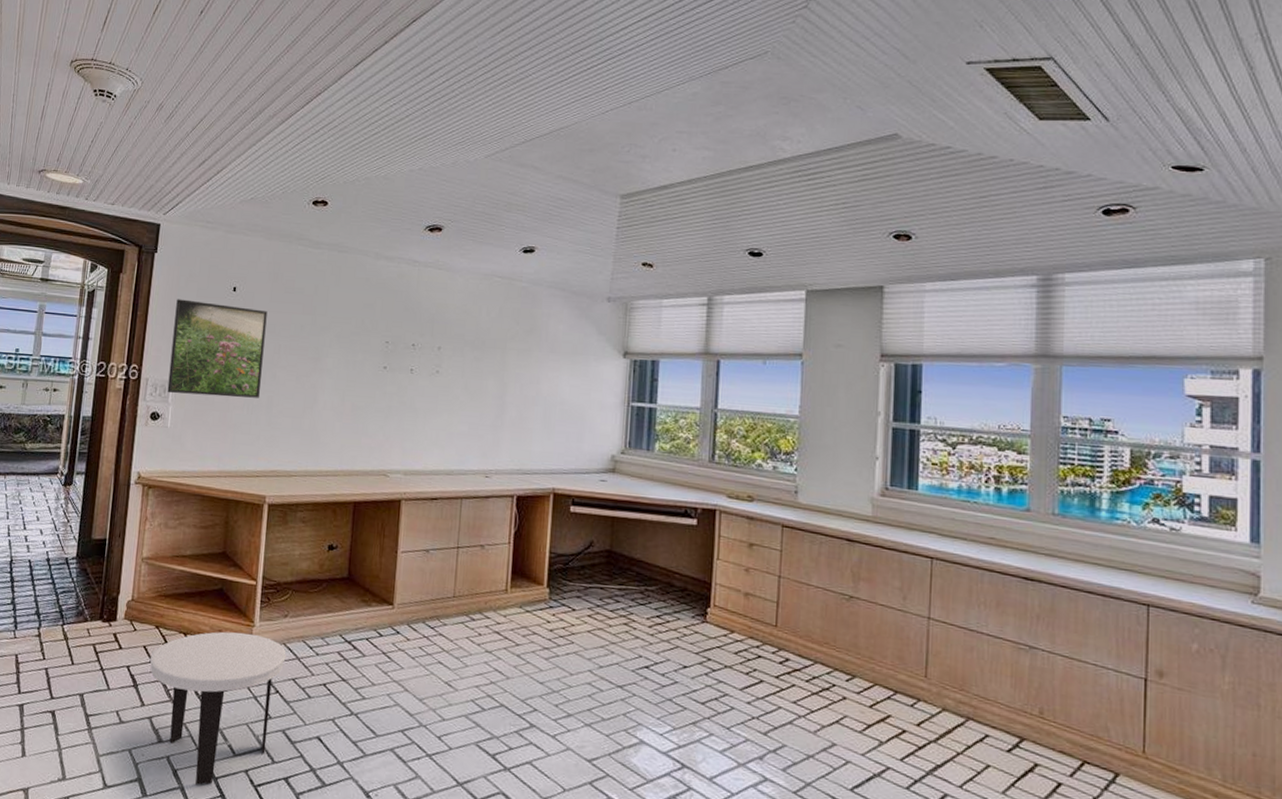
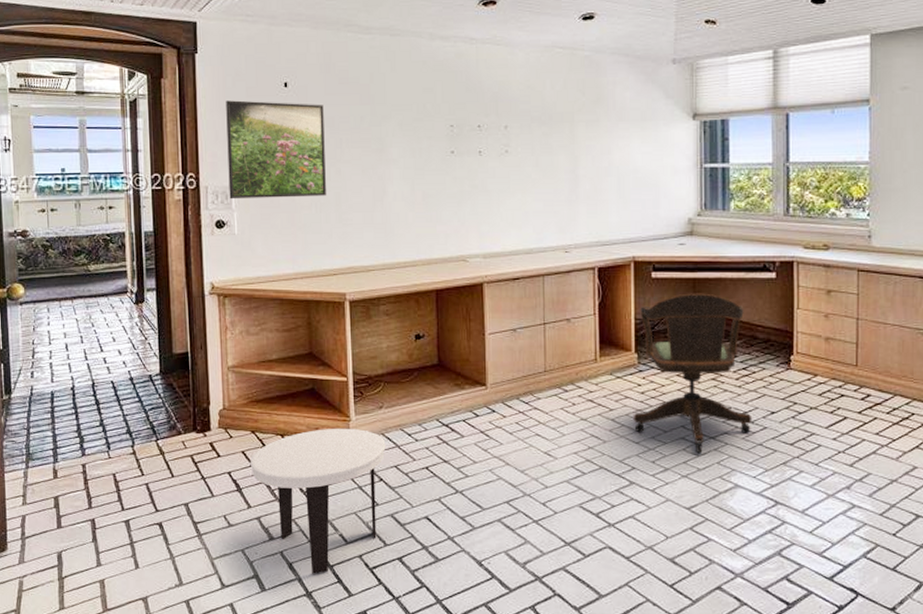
office chair: none [539,531,663,701] -> present [634,293,753,453]

